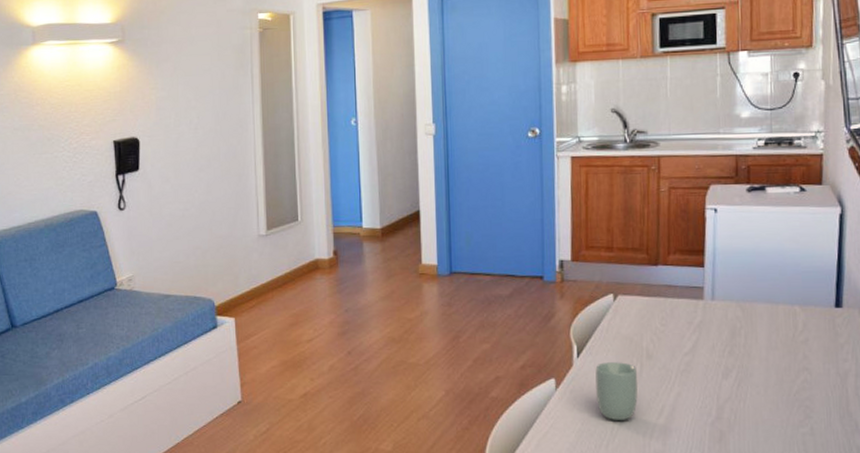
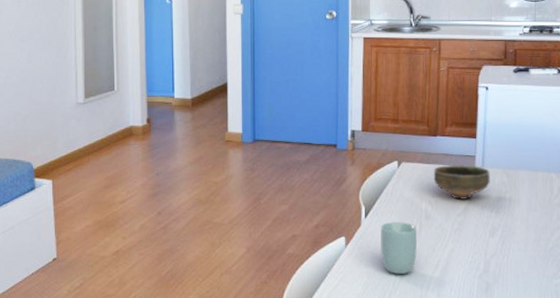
bowl: none [654,296,722,338] -> present [433,164,490,201]

